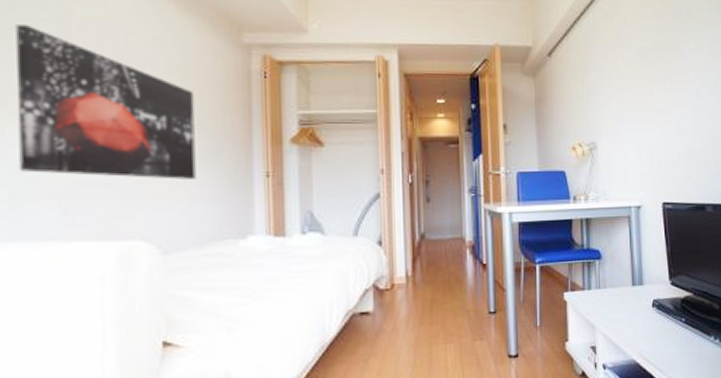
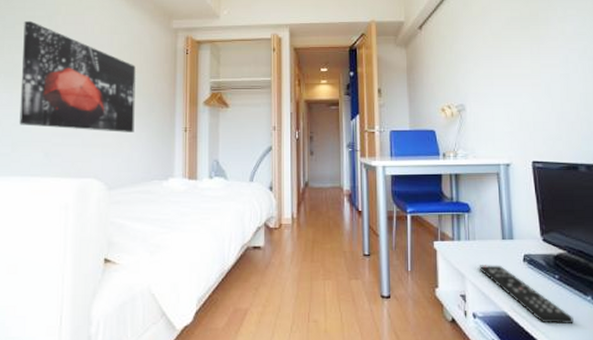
remote control: none [610,312,698,367] -> present [480,265,574,325]

